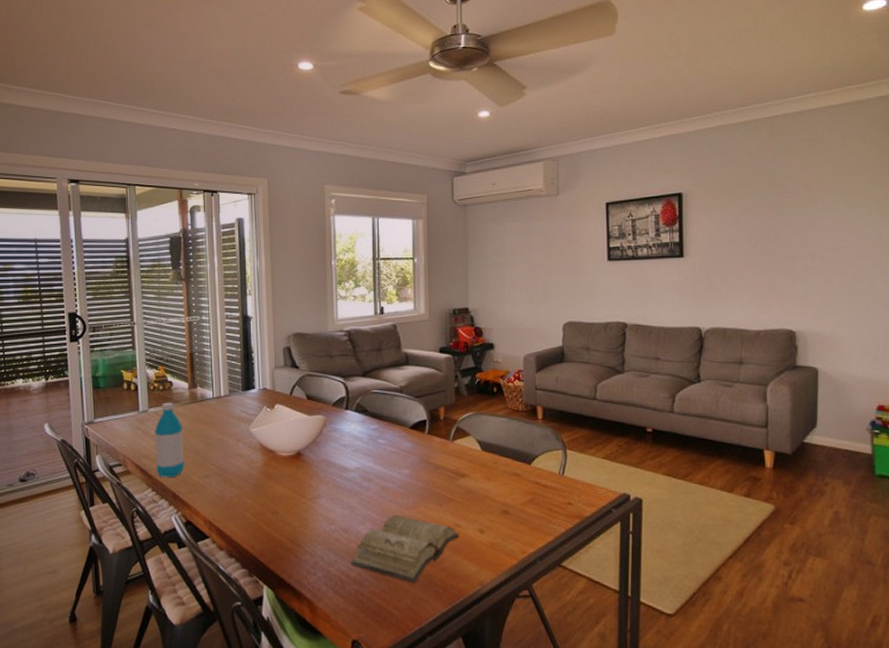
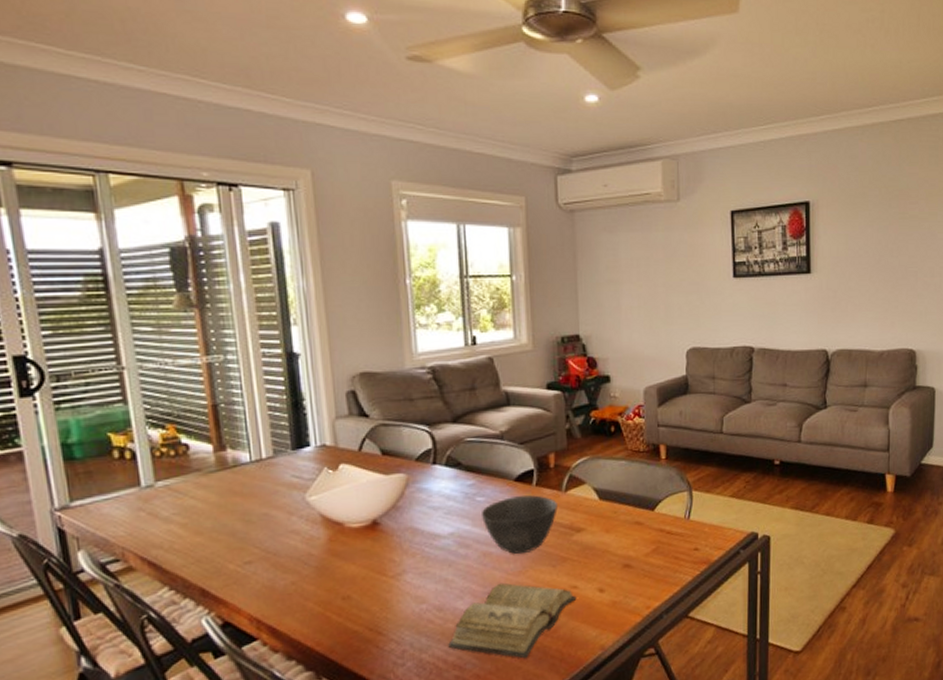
water bottle: present [155,402,185,477] -> none [167,471,216,571]
bowl: none [381,442,445,491] -> present [480,495,558,554]

